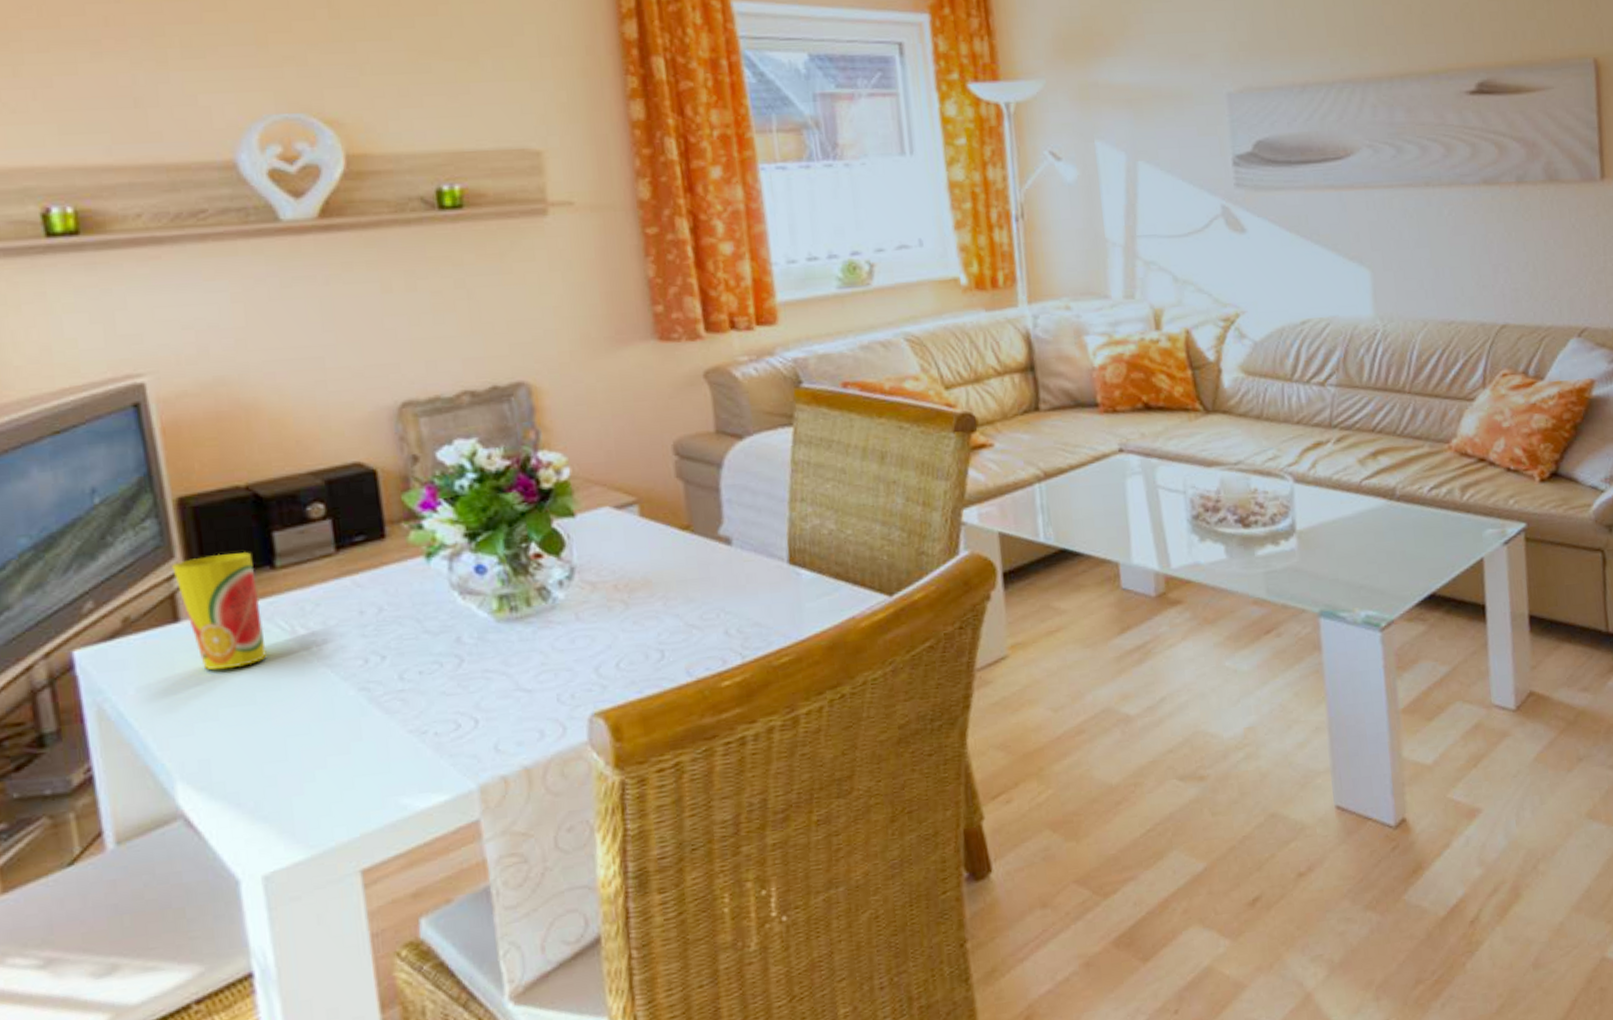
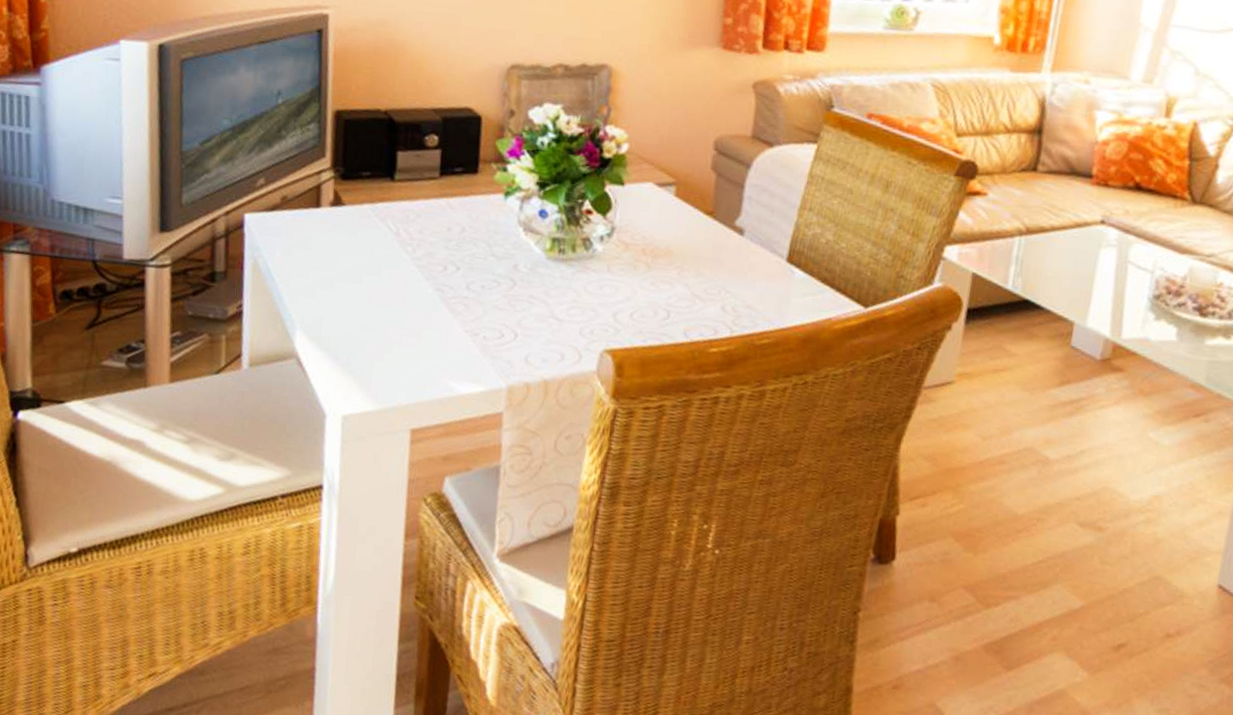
cup: present [172,552,267,670] -> none [322,160,380,252]

